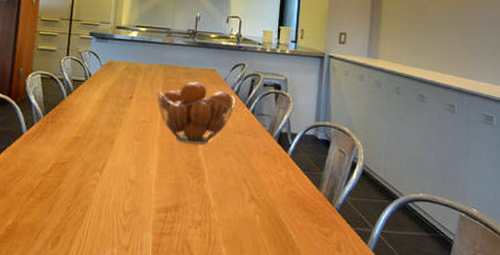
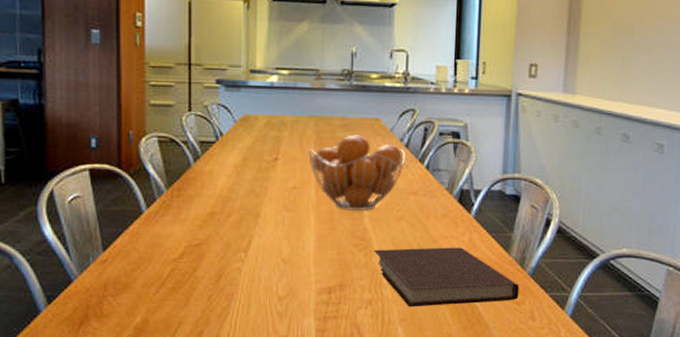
notebook: none [205,177,328,232] -> present [374,247,519,308]

